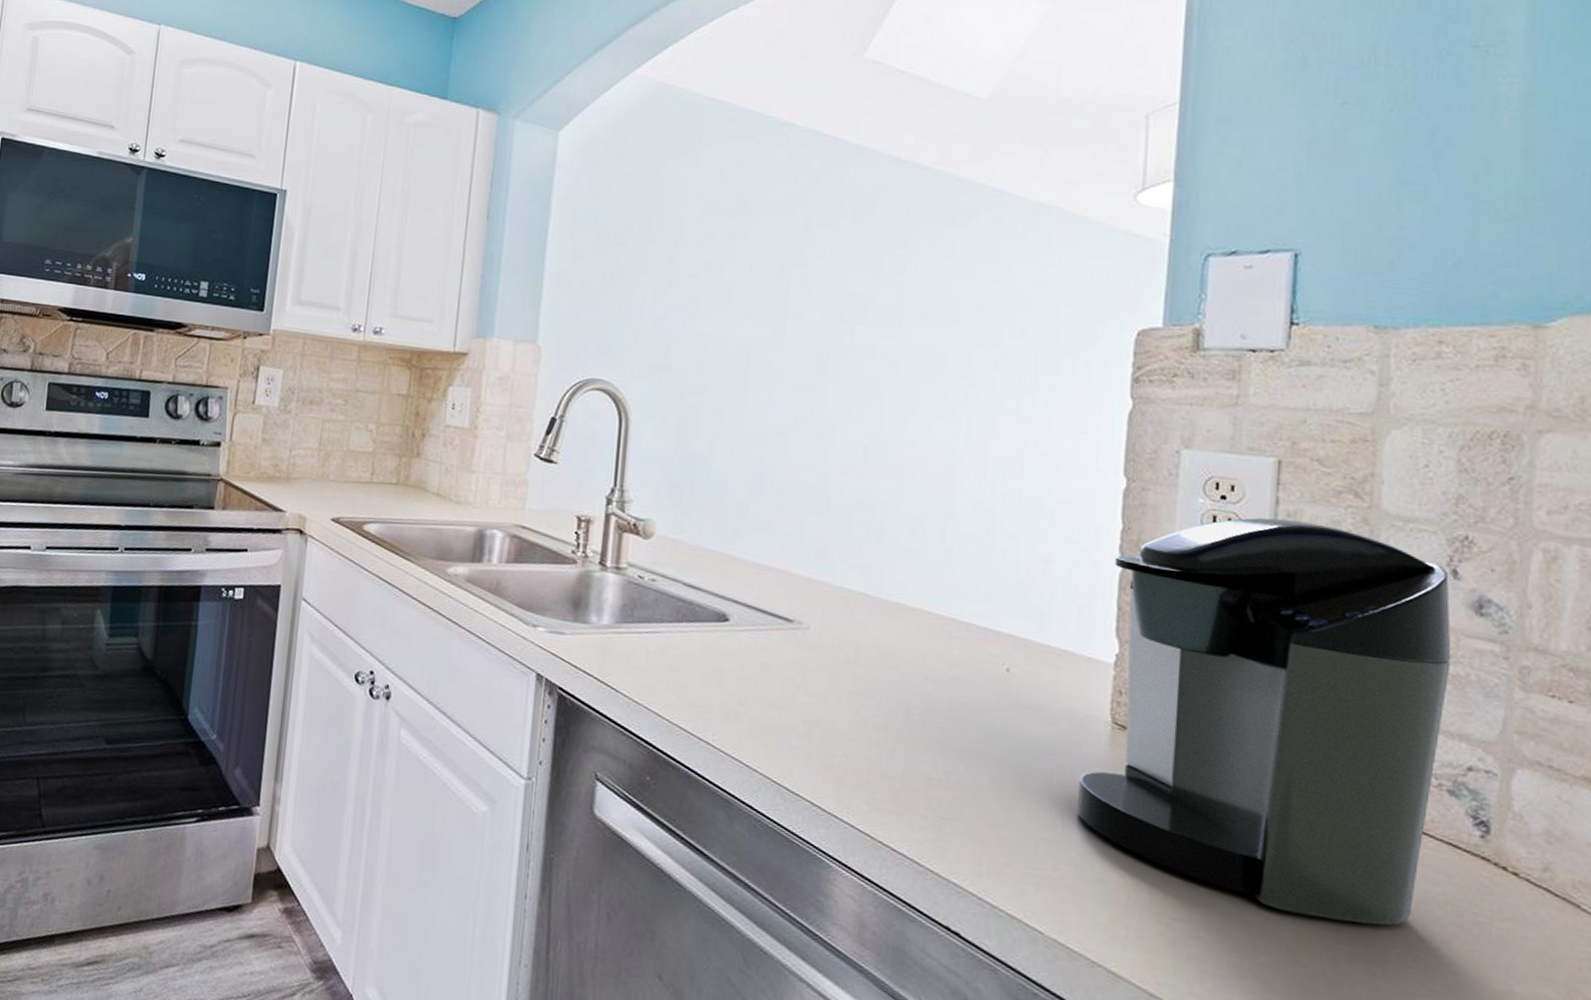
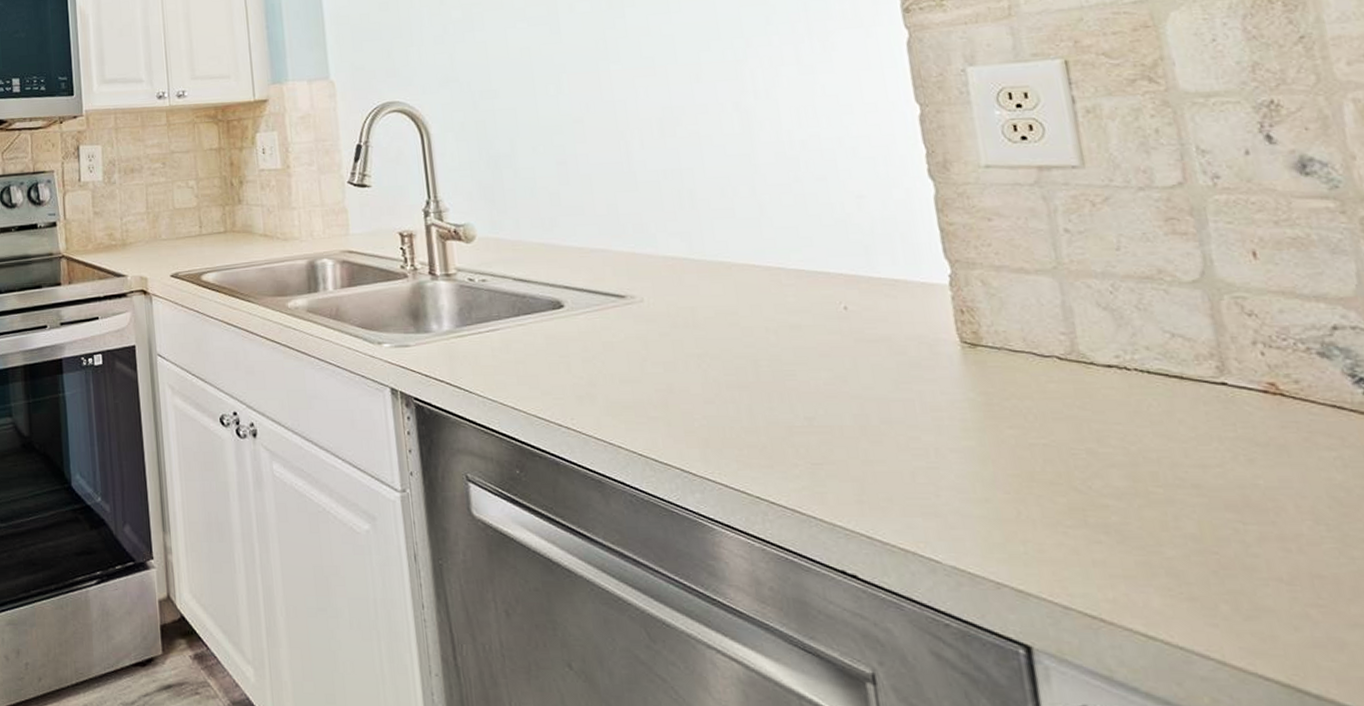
coffee maker: present [1076,517,1451,926] -> none [925,114,1312,502]

